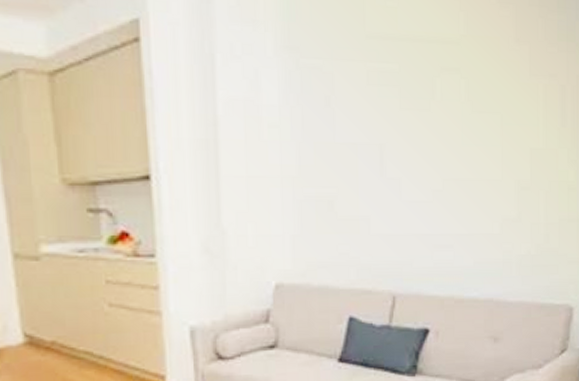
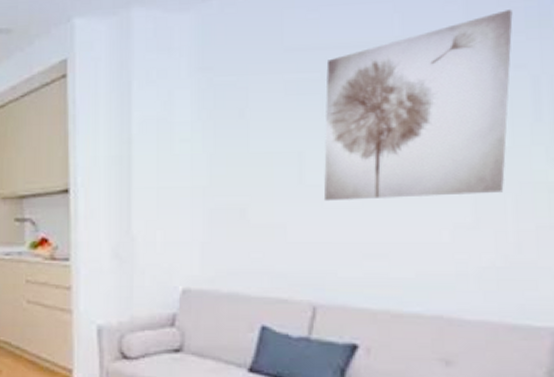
wall art: none [401,21,549,195] -> present [323,10,513,202]

